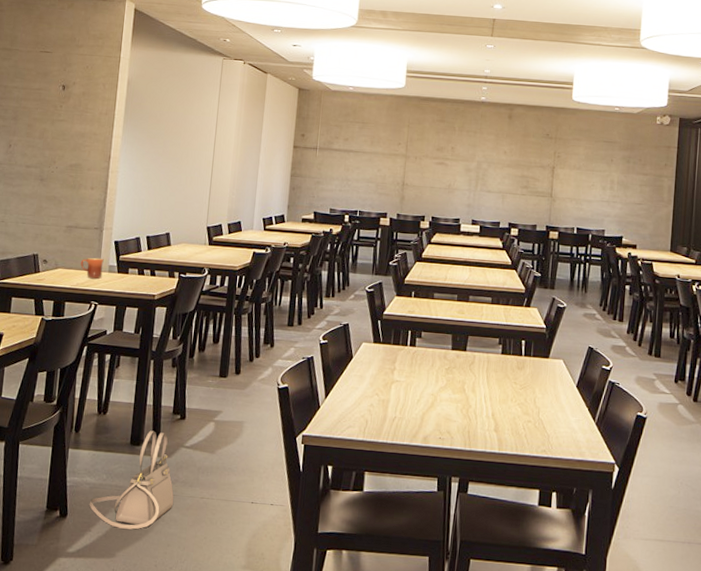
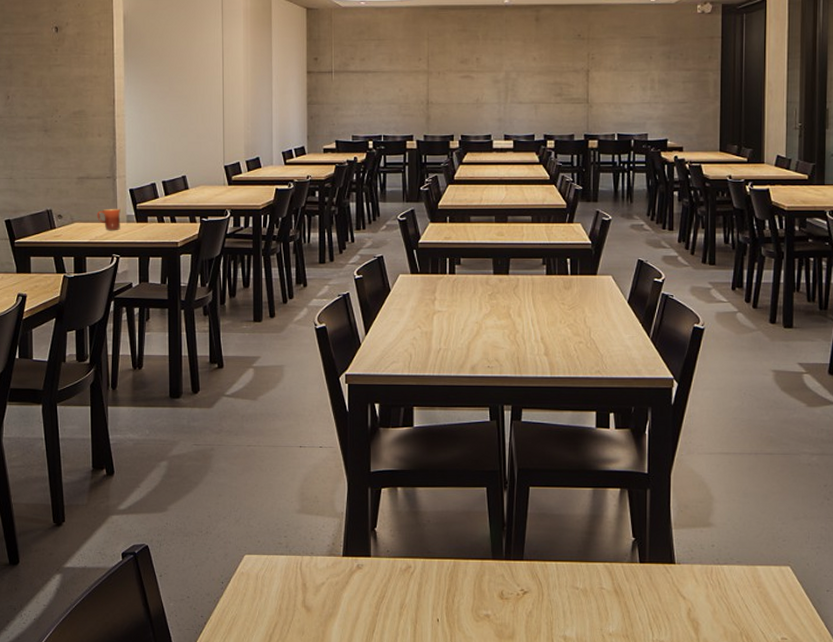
handbag: present [89,430,174,530] -> none [134,382,221,482]

